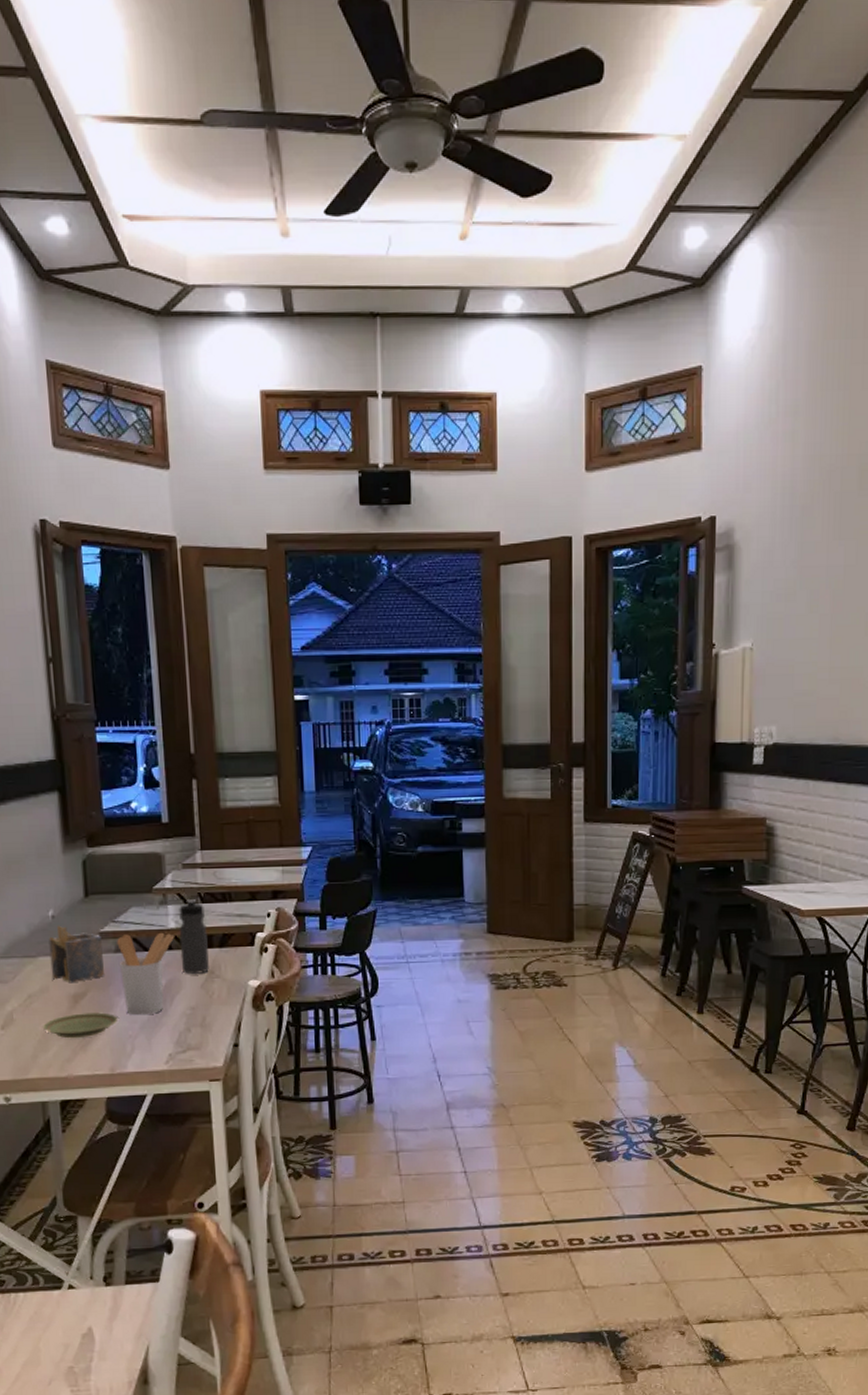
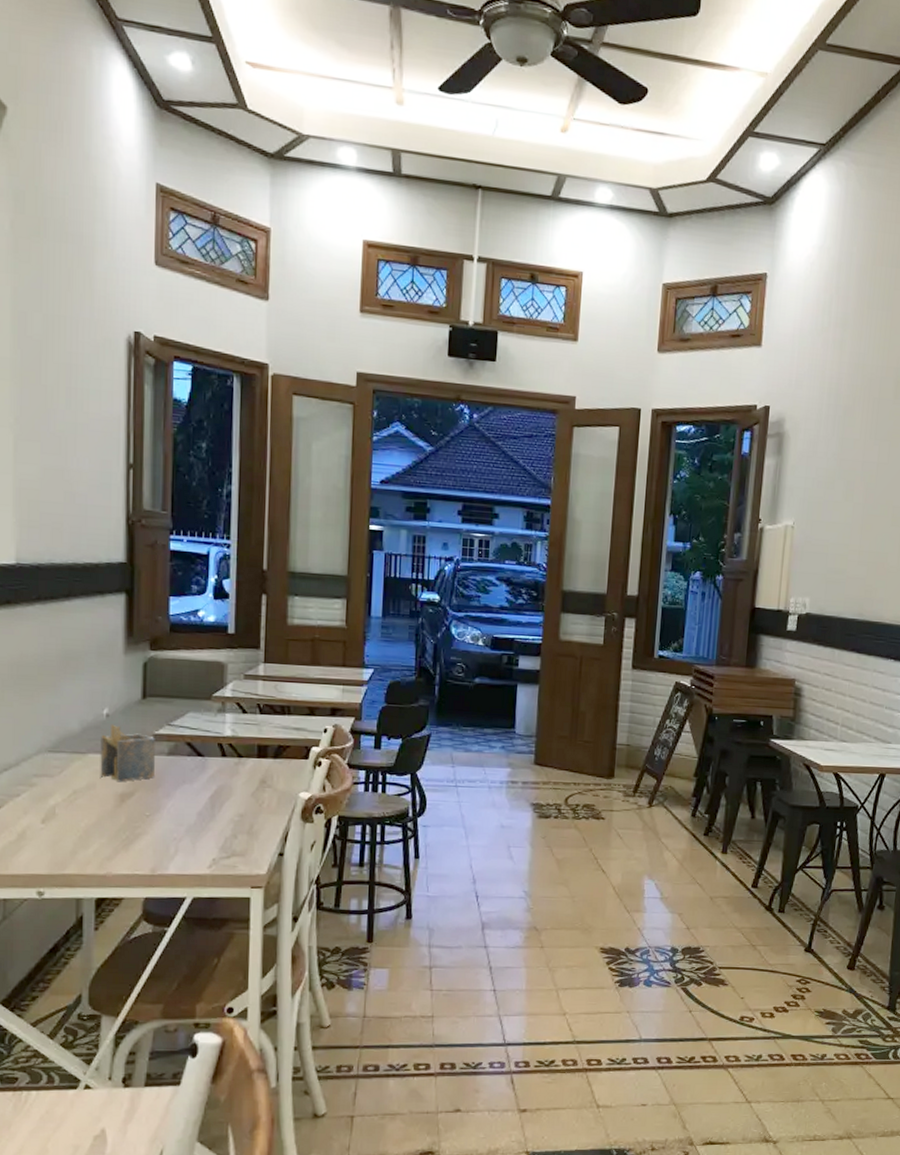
plate: present [42,1012,118,1039] -> none [84,812,164,837]
utensil holder: present [117,932,175,1016] -> none [171,738,230,819]
water bottle: present [179,899,209,974] -> none [234,709,263,782]

